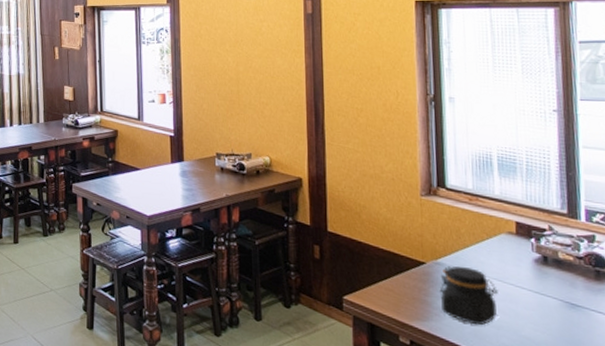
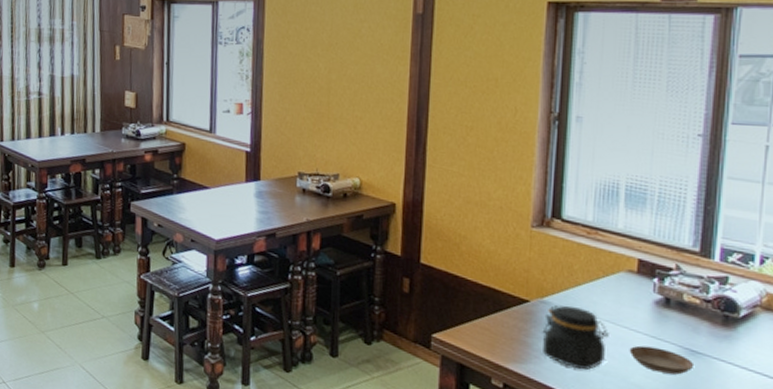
saucer: none [517,301,576,327] -> present [629,345,695,375]

